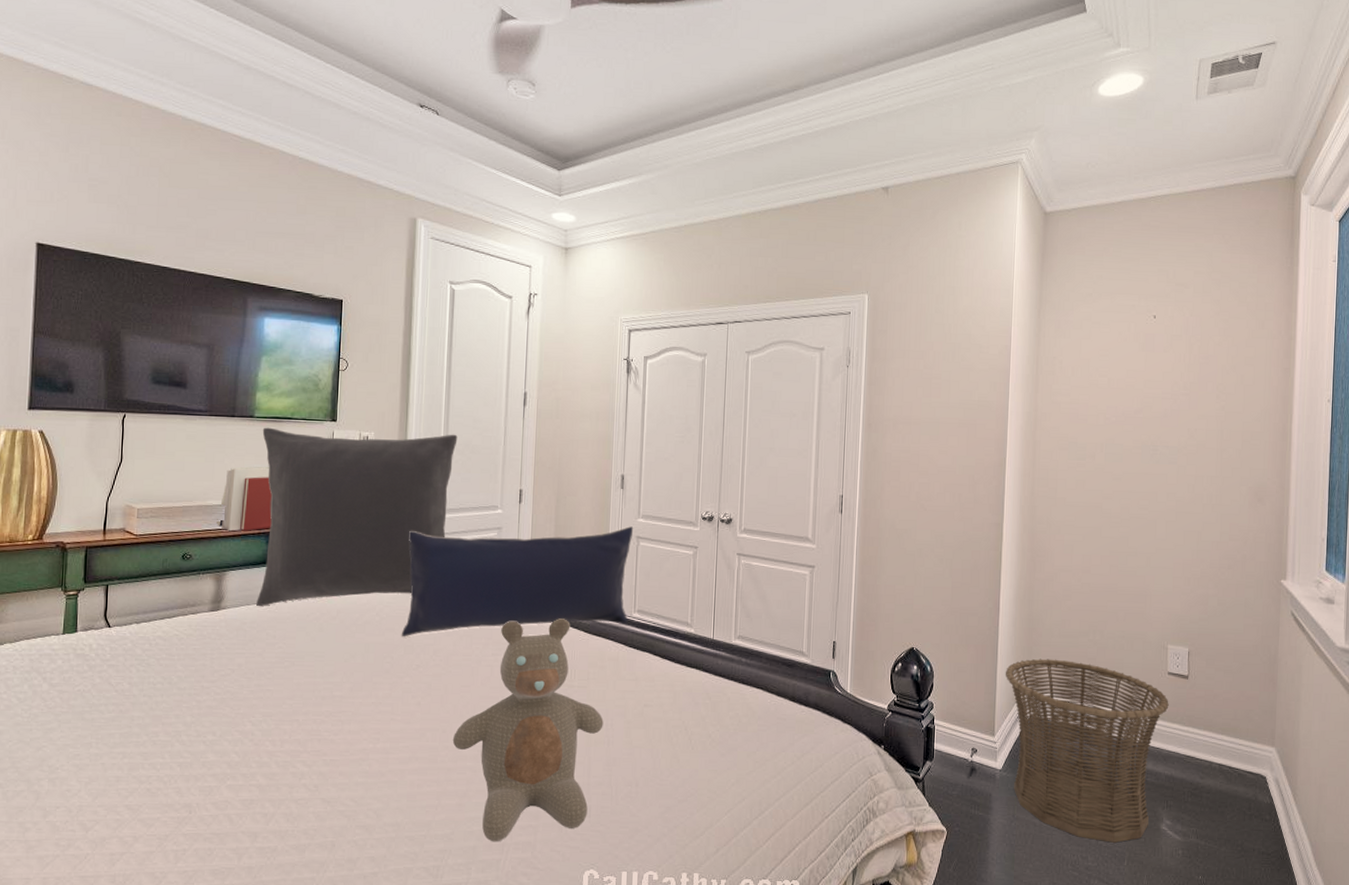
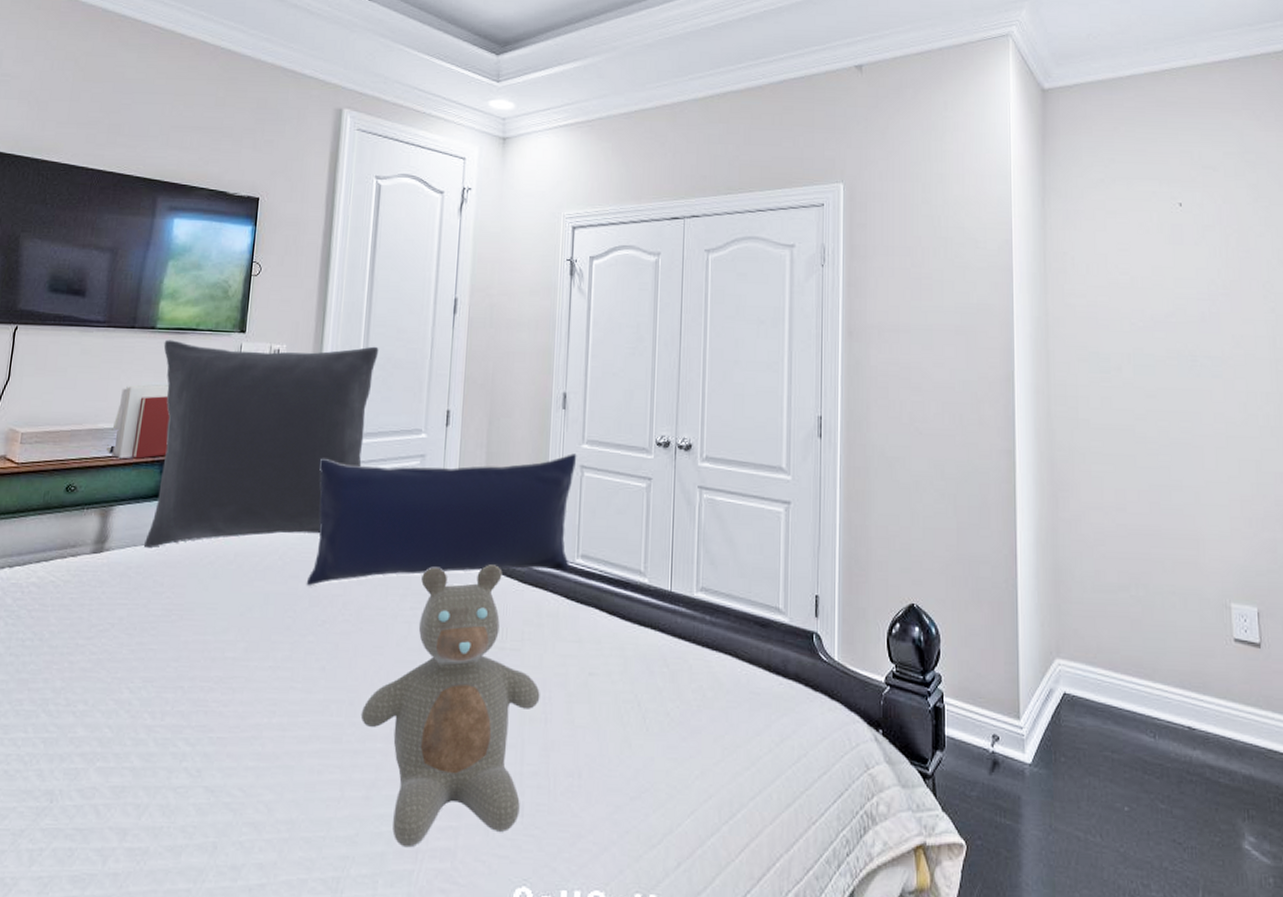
basket: present [1005,658,1169,843] -> none [1028,619,1239,866]

